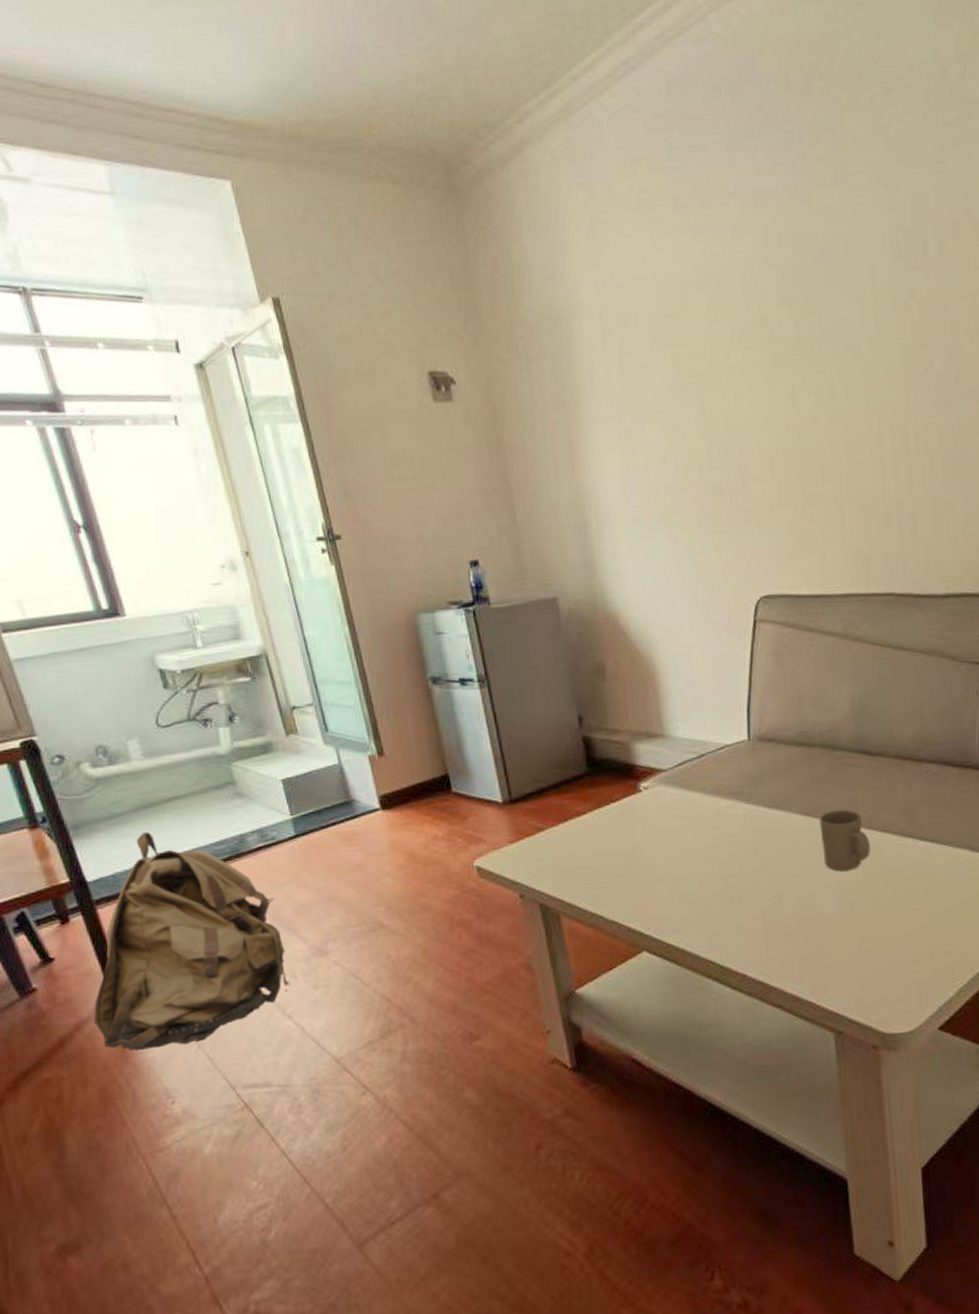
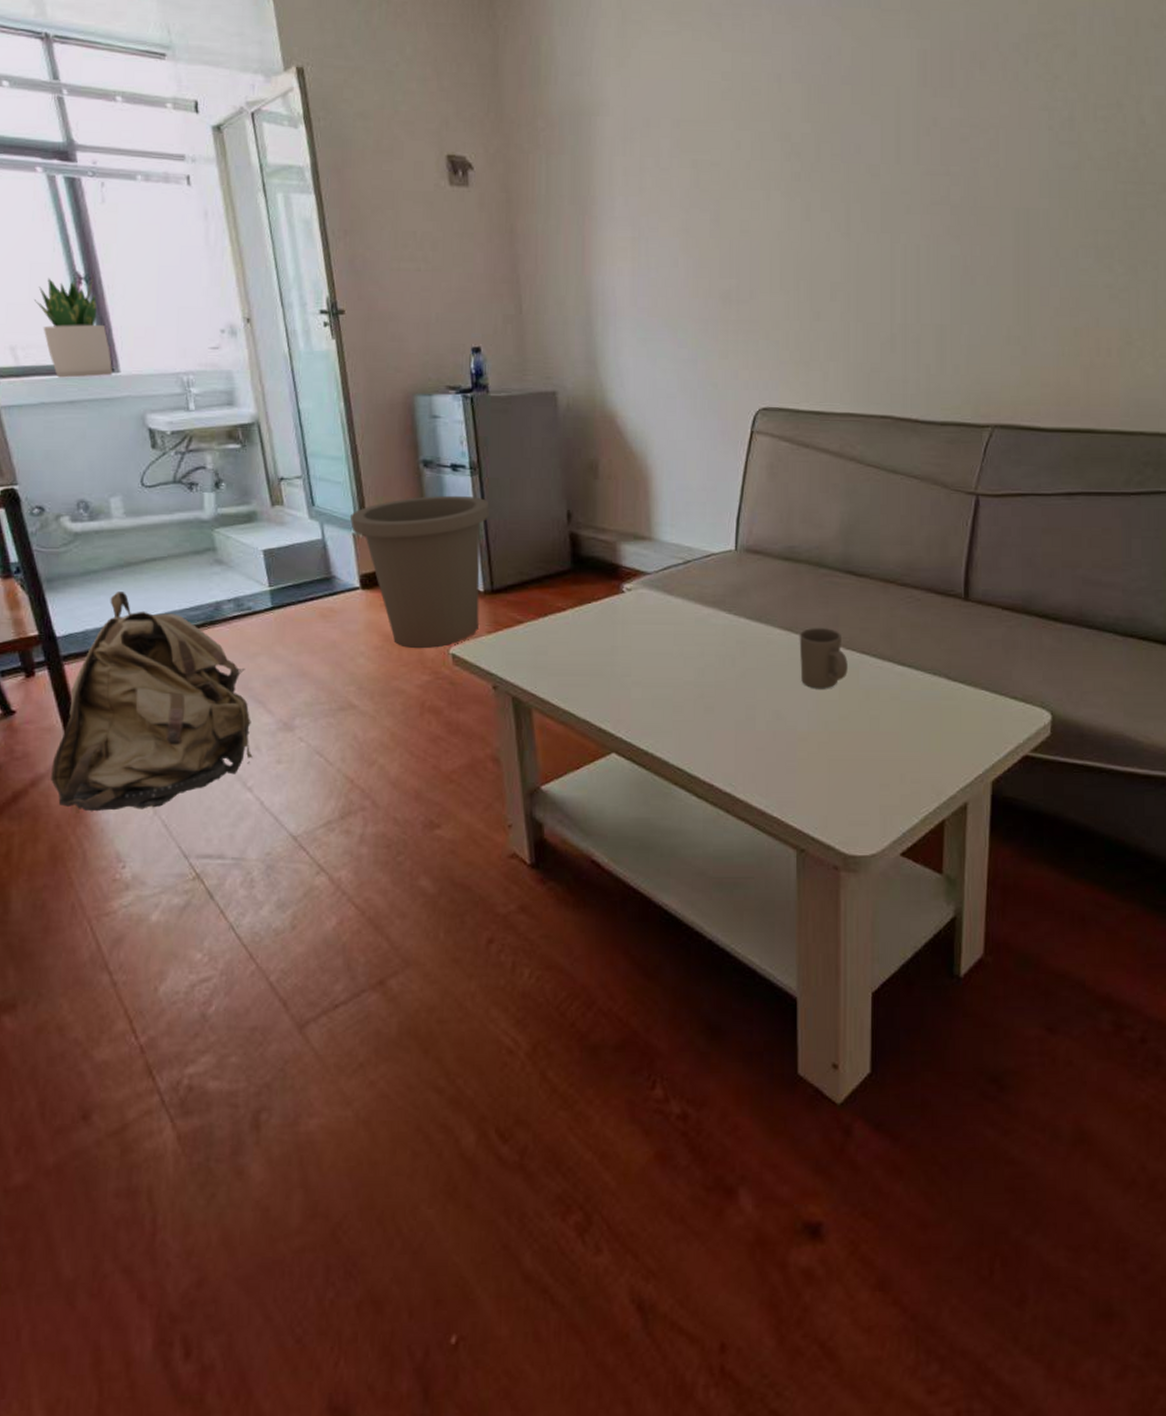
planter: none [36,522,119,627] -> present [35,273,113,378]
trash can: none [363,708,501,864] -> present [349,495,489,648]

